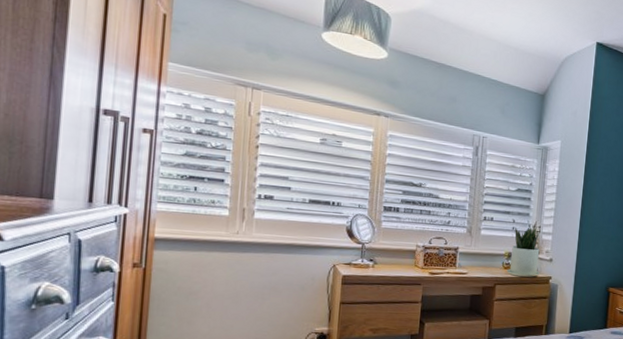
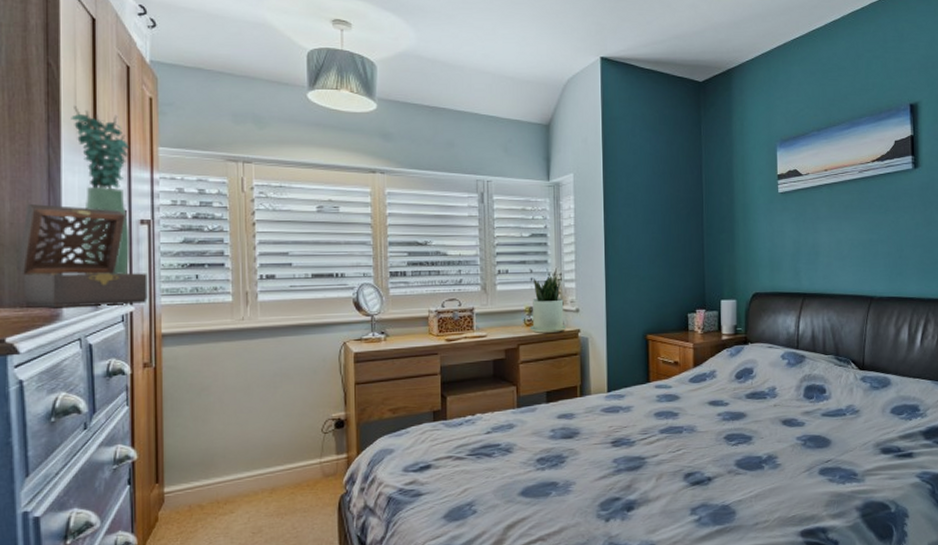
jewelry box: none [8,97,145,207] -> present [17,203,148,308]
vase: none [79,10,139,178] -> present [71,106,131,275]

